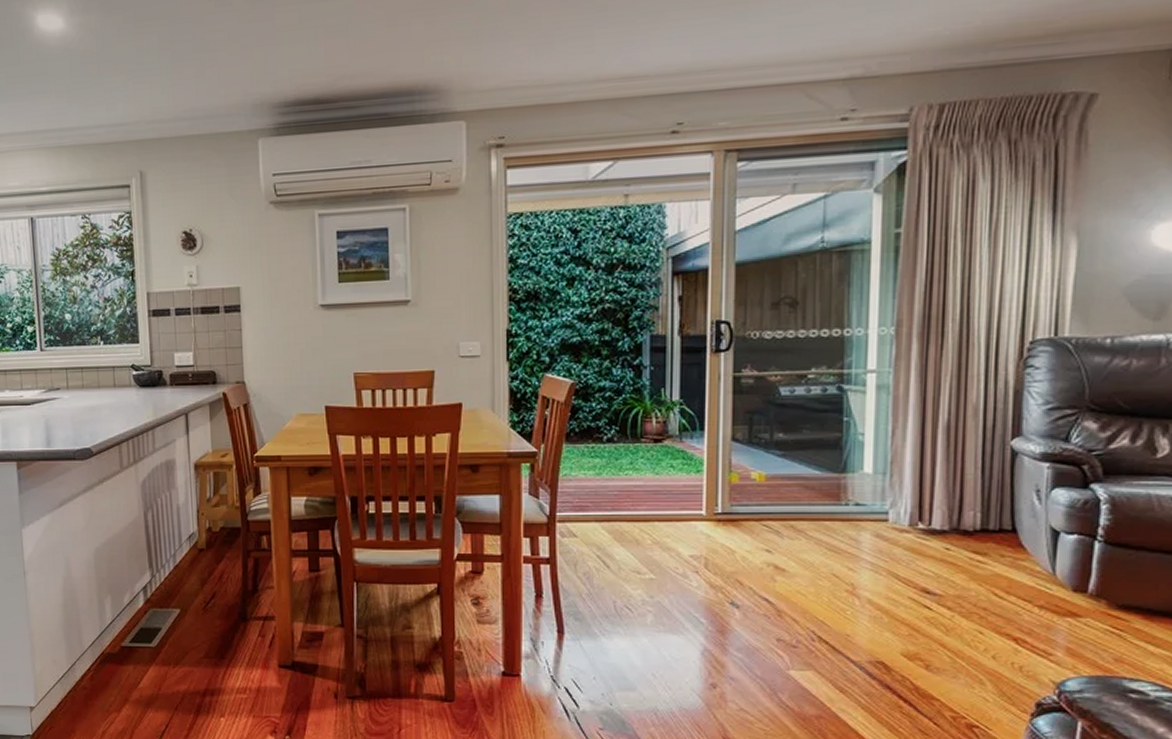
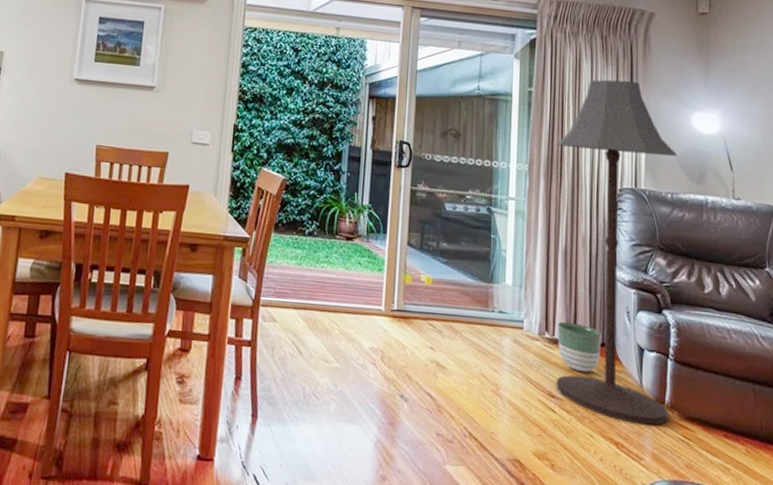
floor lamp: none [934,195,1125,617] -> present [556,79,678,426]
planter: none [935,509,999,564] -> present [557,321,602,373]

